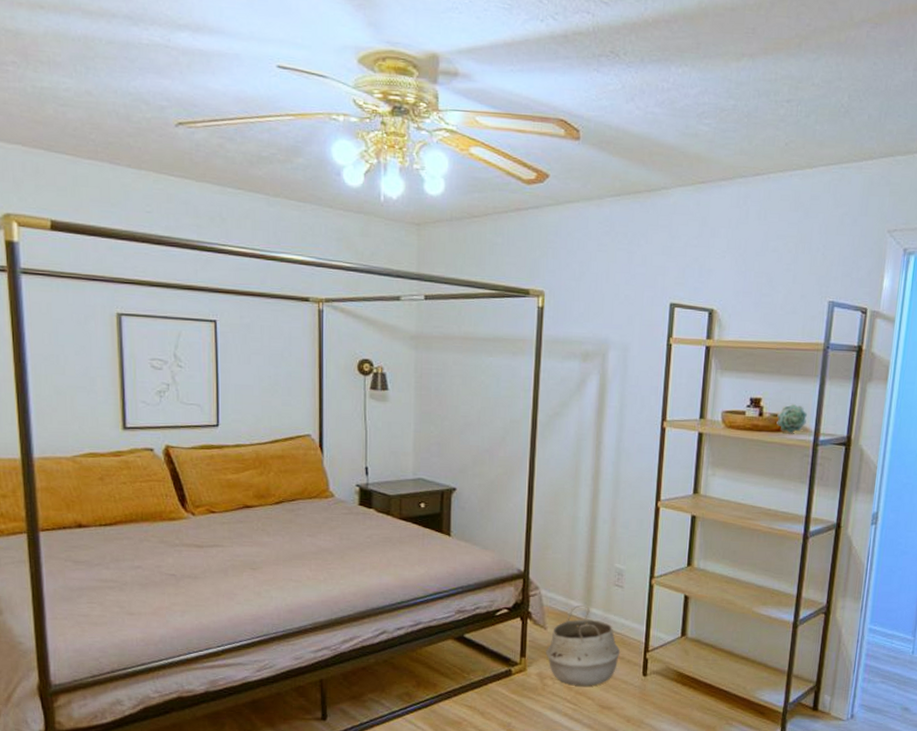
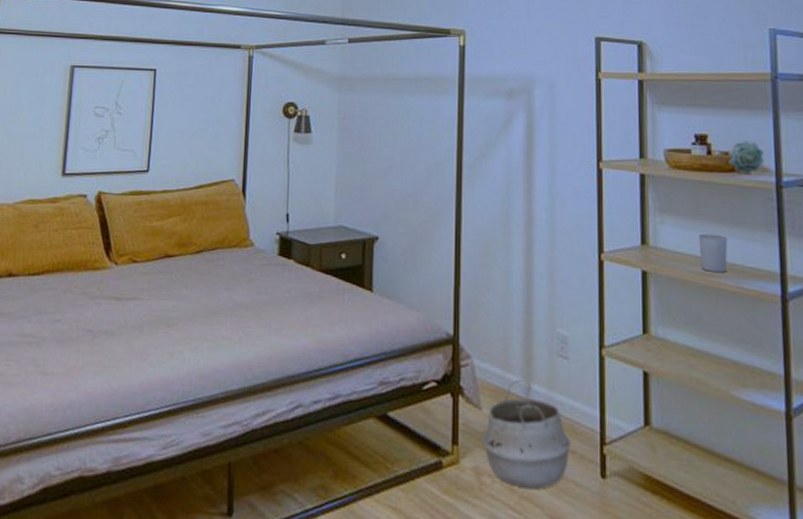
candle holder: none [741,484,767,516] -> present [698,233,728,272]

